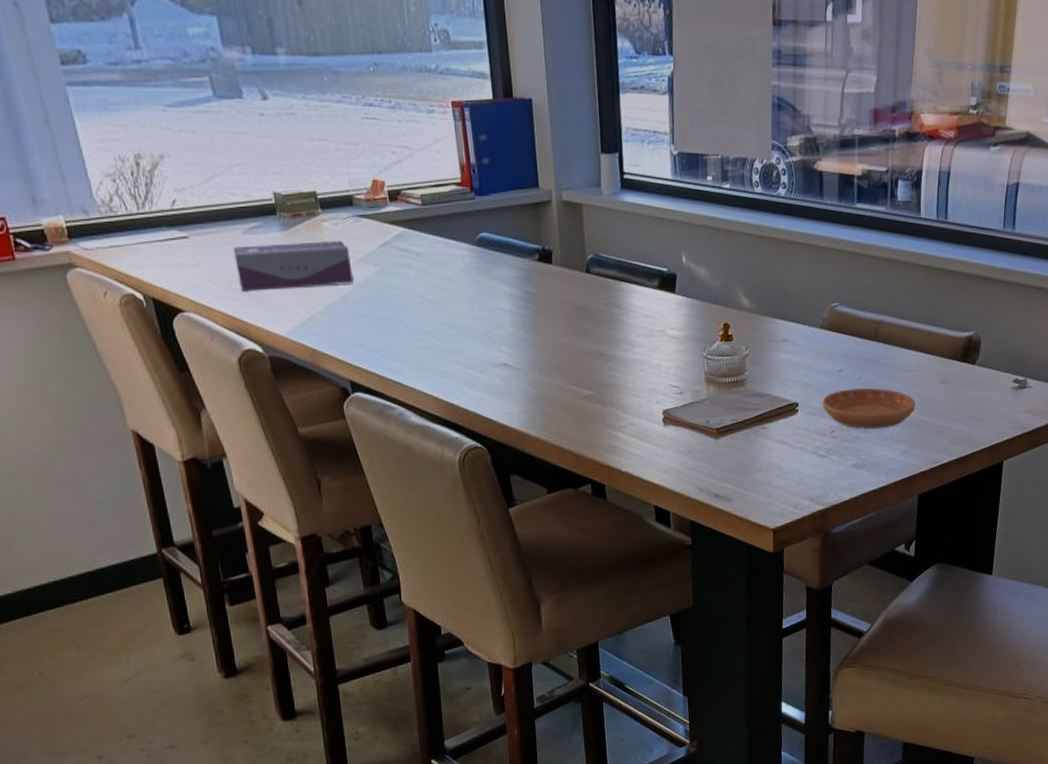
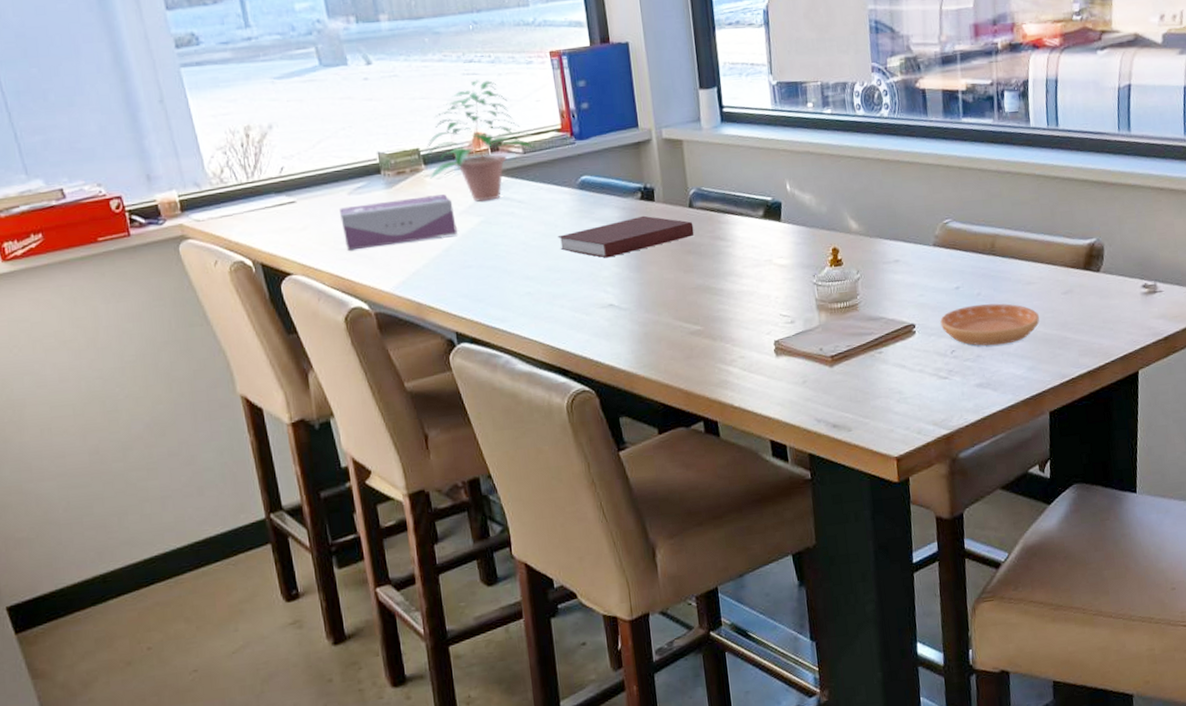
potted plant: none [321,125,435,251] -> present [424,80,536,202]
notebook: none [454,277,590,317] -> present [557,215,694,258]

